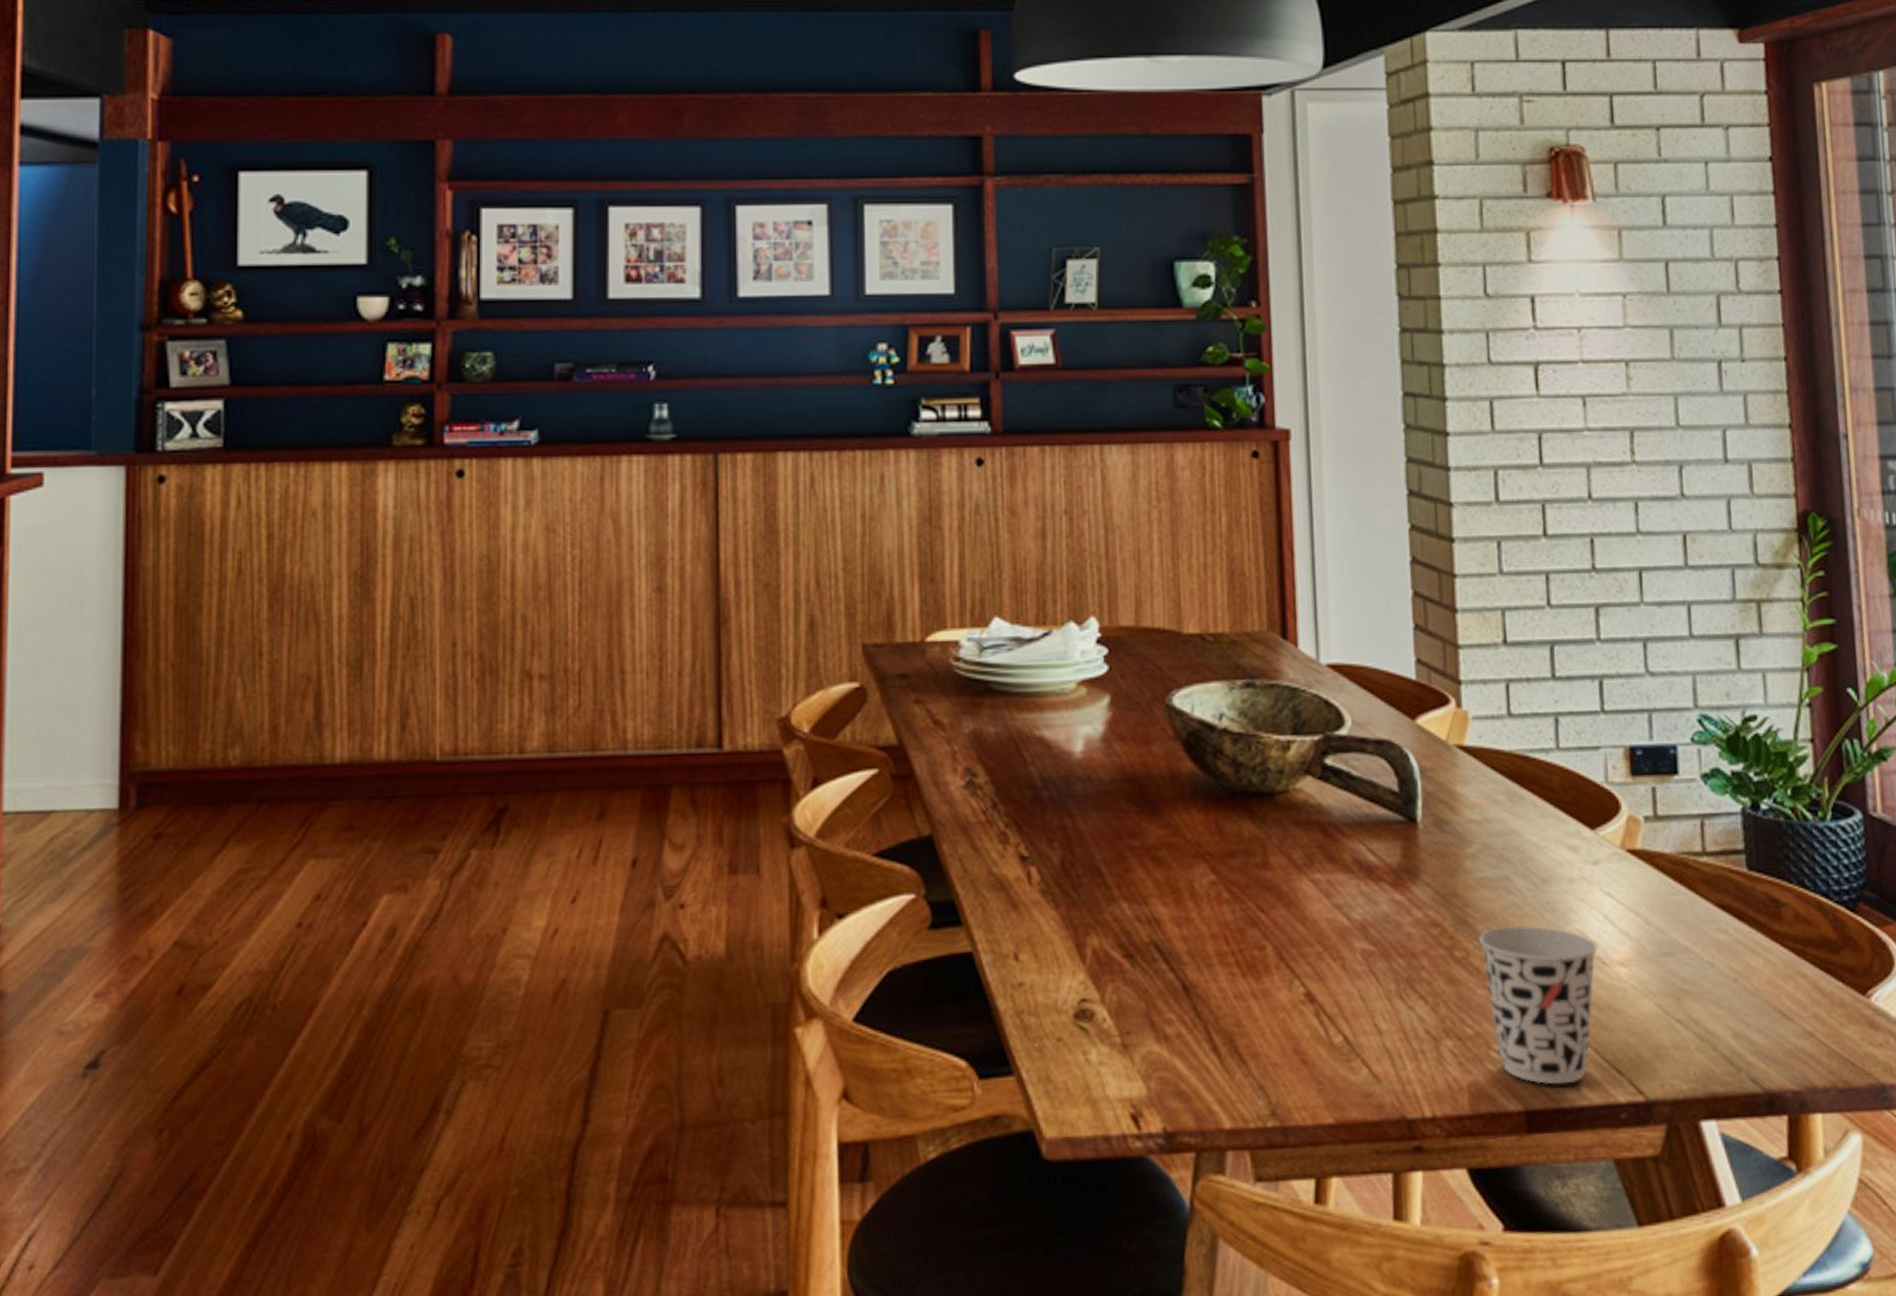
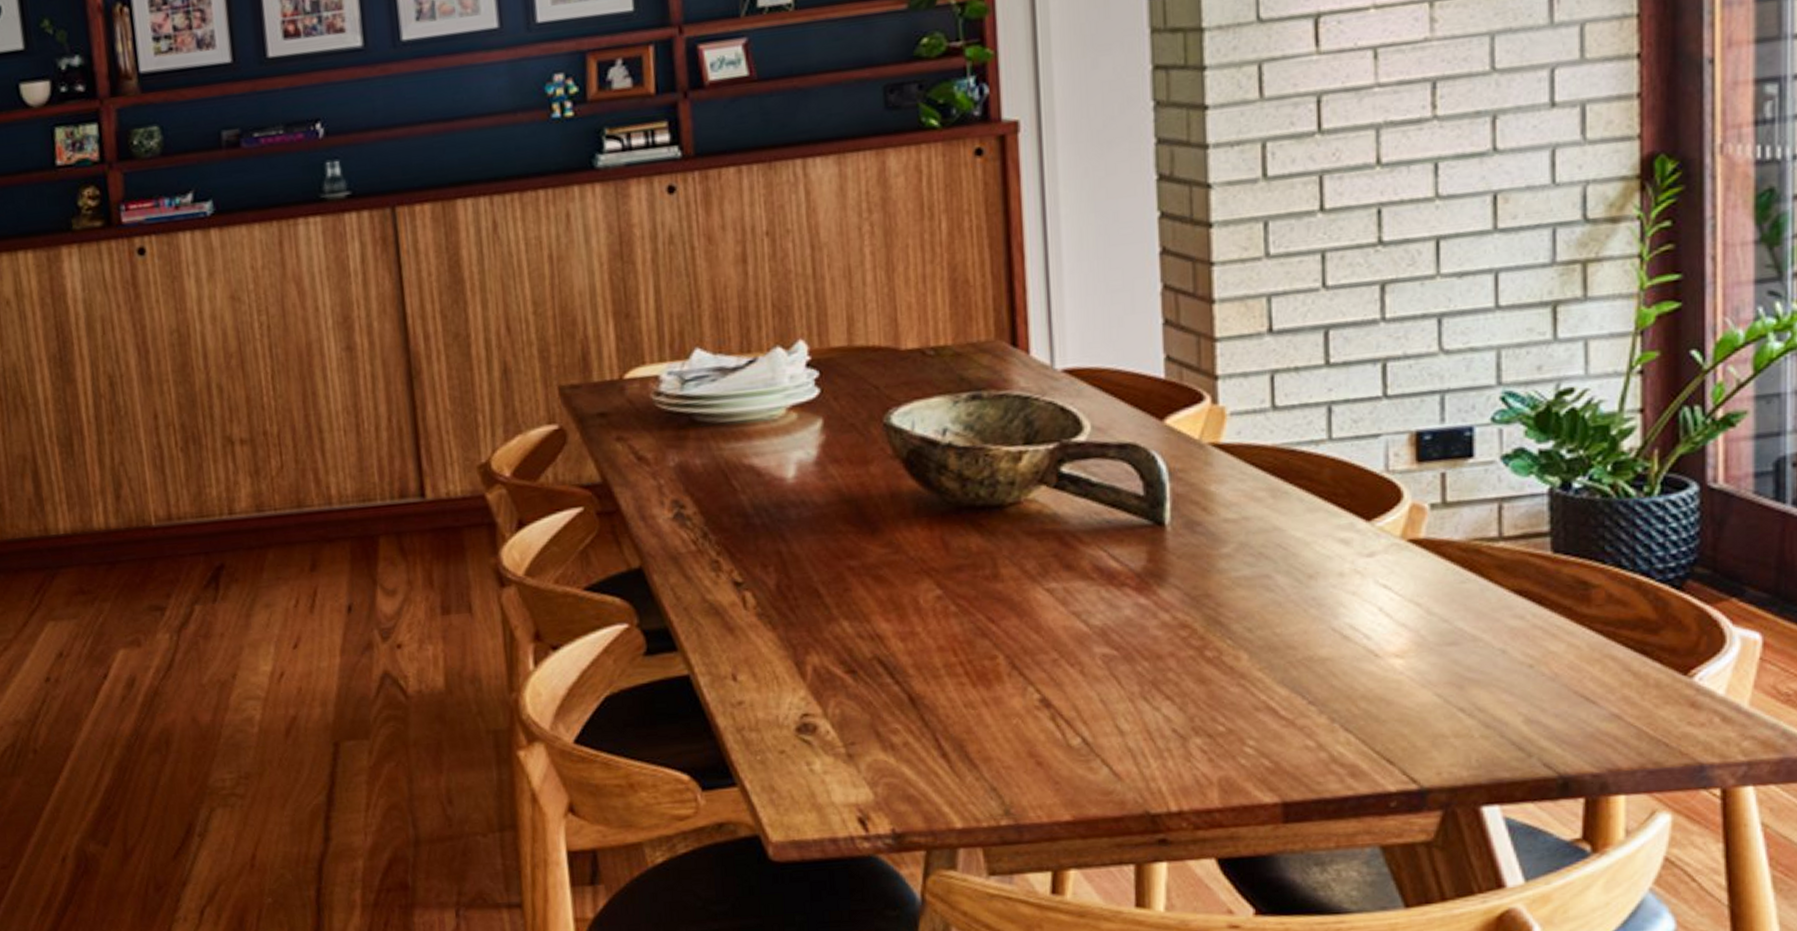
cup: present [1479,925,1598,1085] -> none [1234,622,1370,777]

